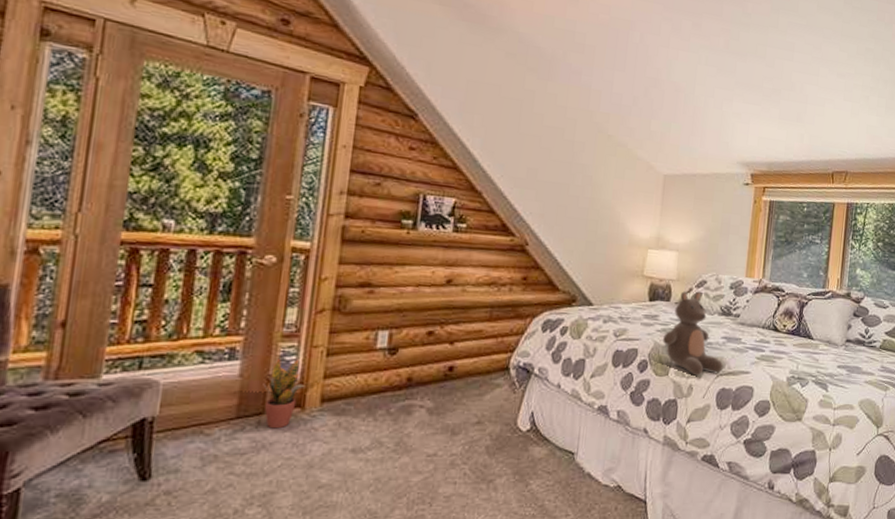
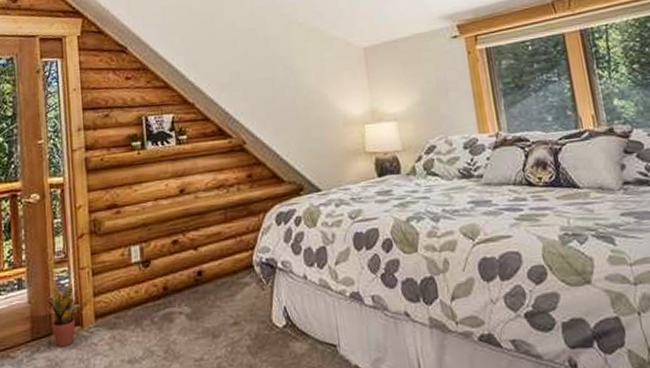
teddy bear: present [663,291,724,376] -> none [402,157,479,248]

